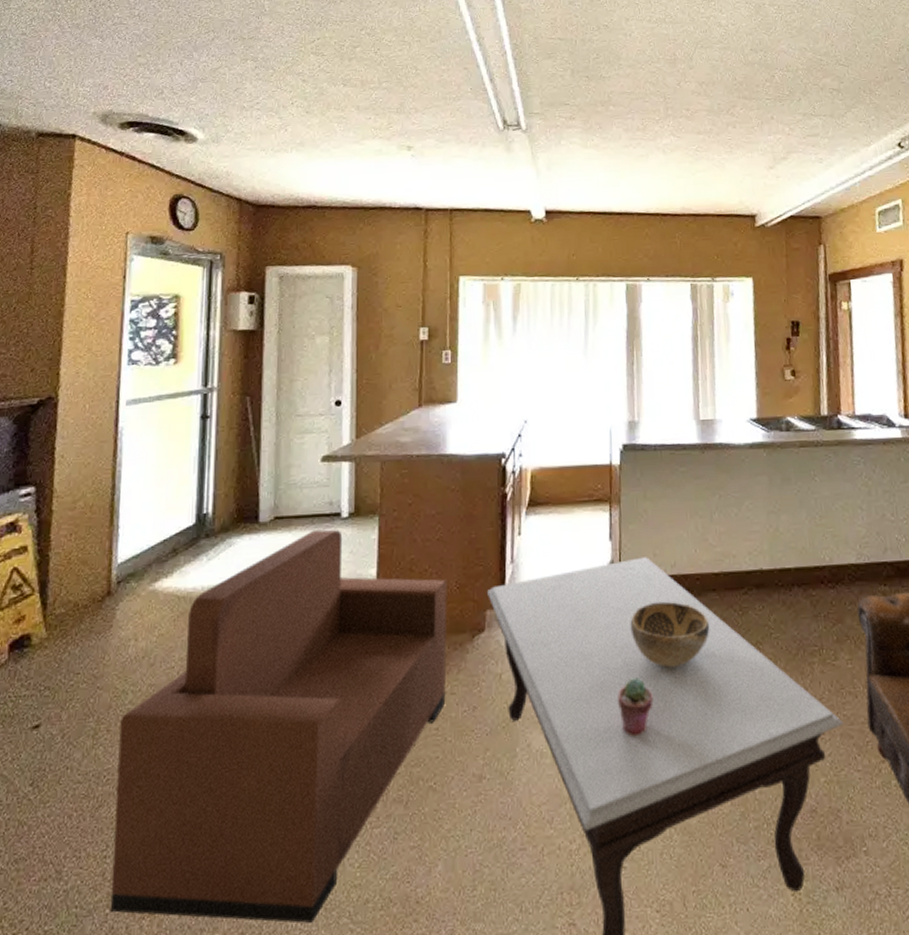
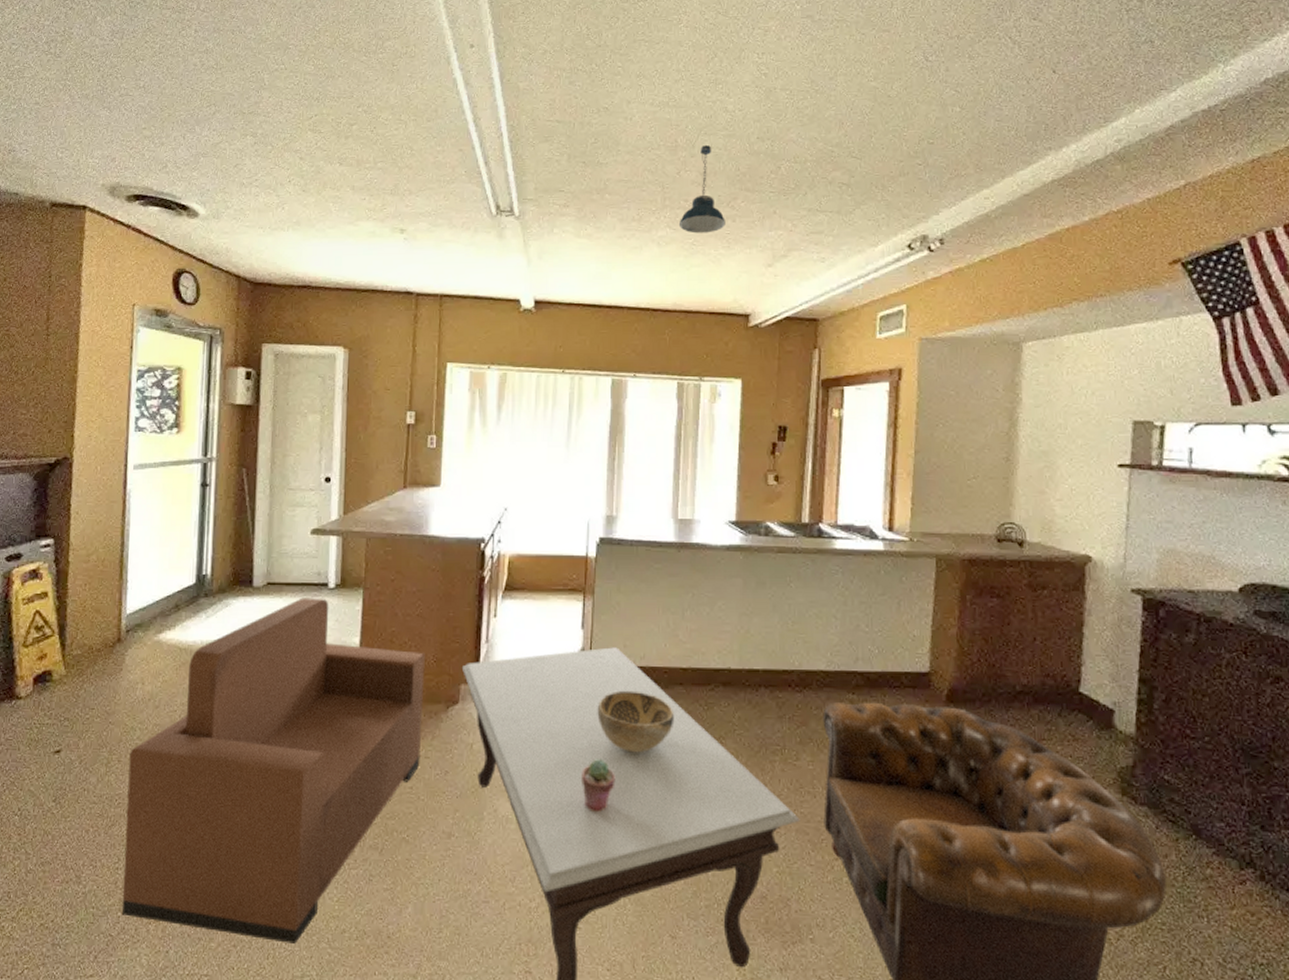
pendant light: none [682,58,727,140] -> present [678,145,726,234]

